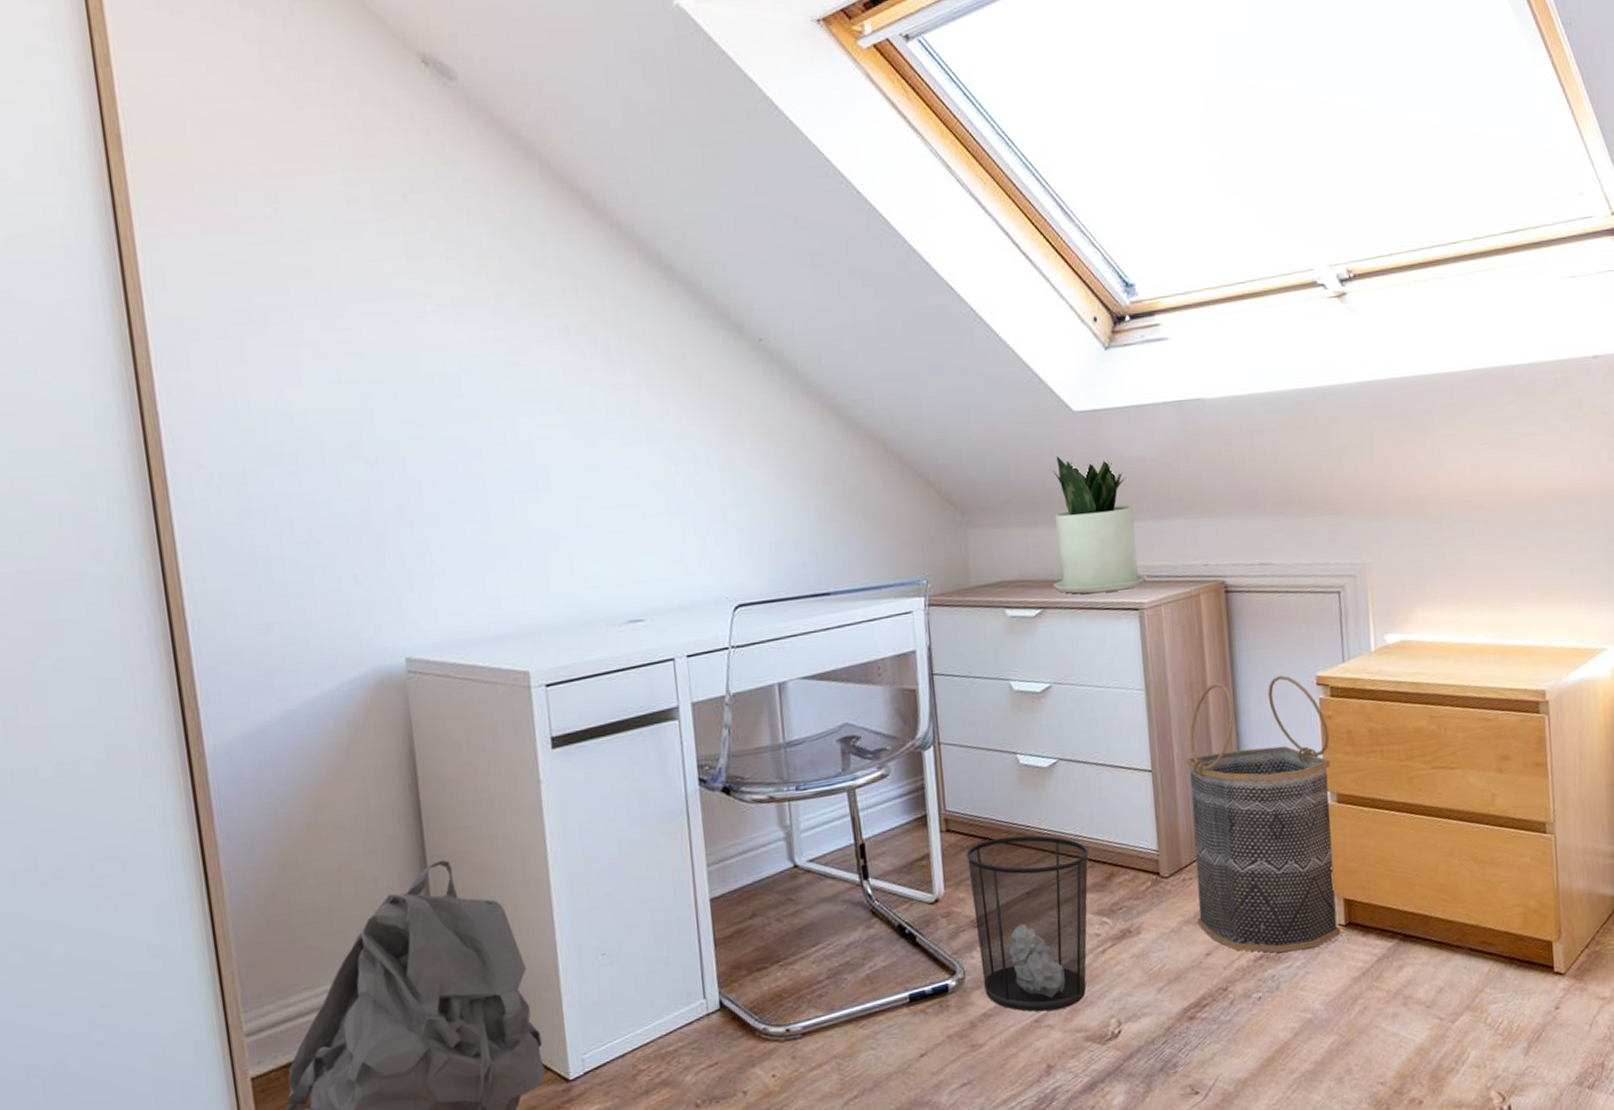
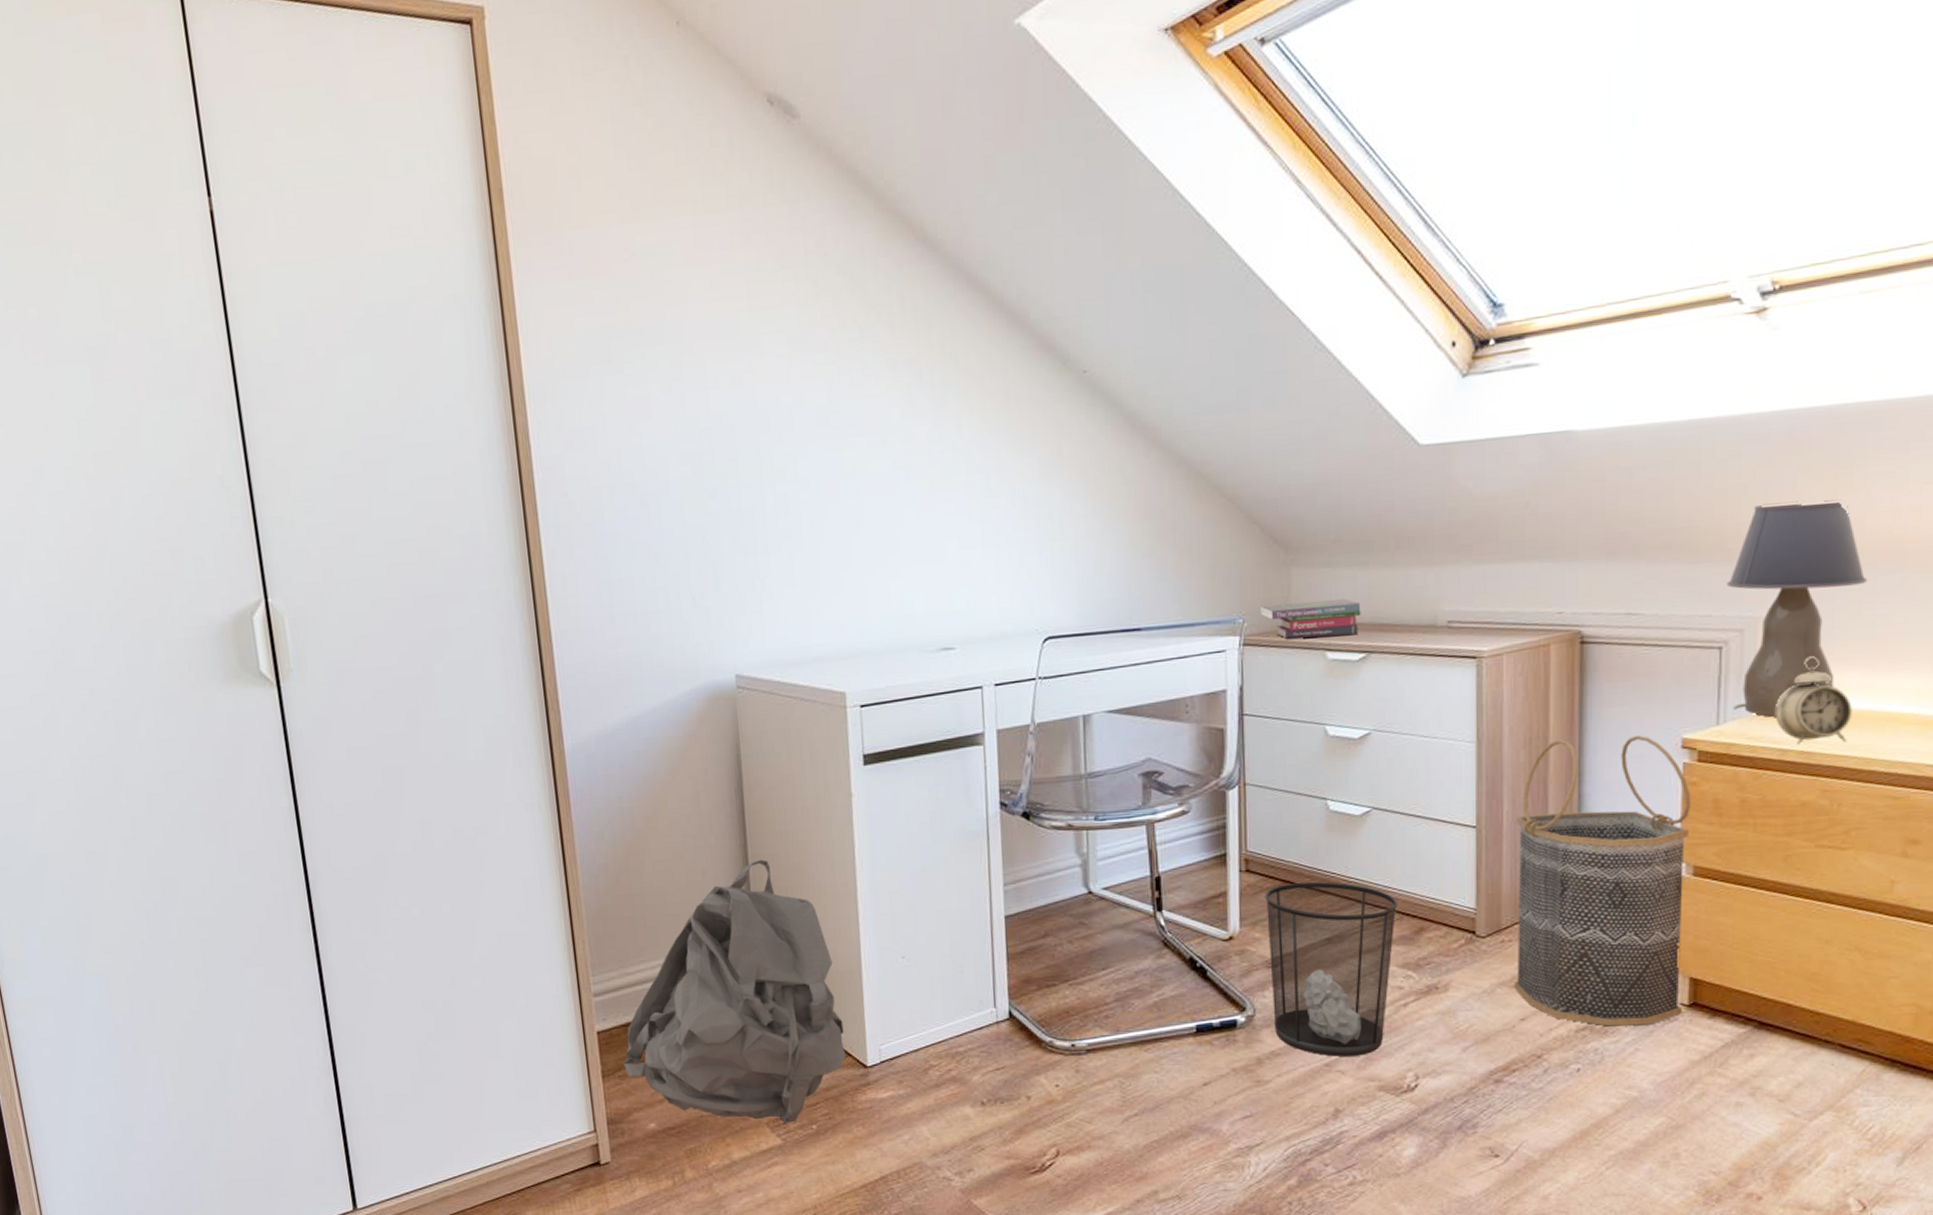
books: none [941,558,1034,600] -> present [1260,599,1361,640]
planter: present [1053,455,1148,594] -> none [1381,492,1490,640]
table lamp: none [1338,458,1446,653] -> present [1726,499,1867,717]
alarm clock: none [1386,597,1447,676] -> present [1774,656,1852,744]

